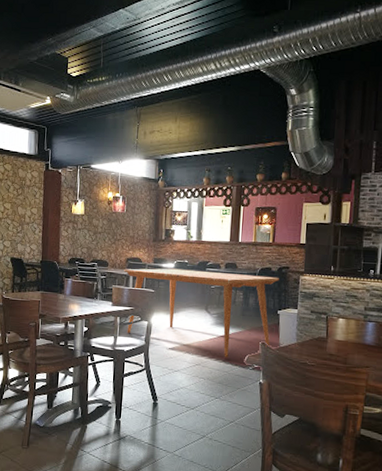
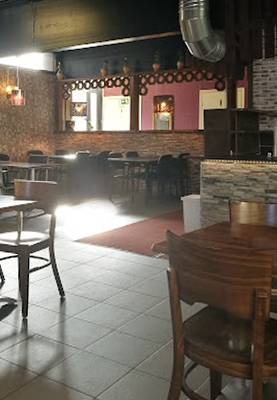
dining table: present [124,268,279,357] -> none [25,159,180,247]

